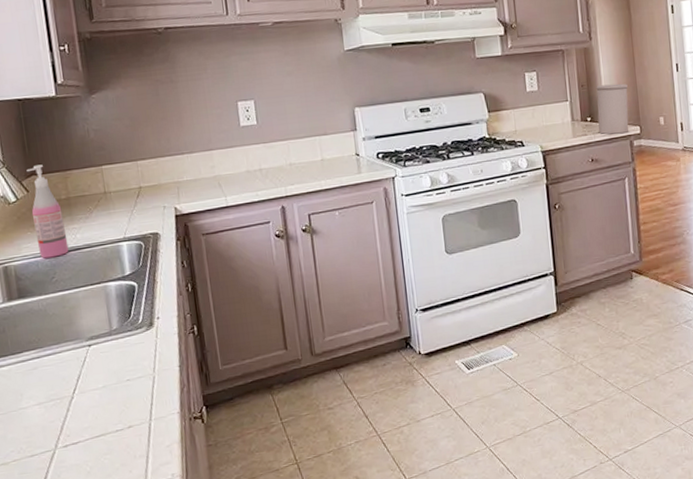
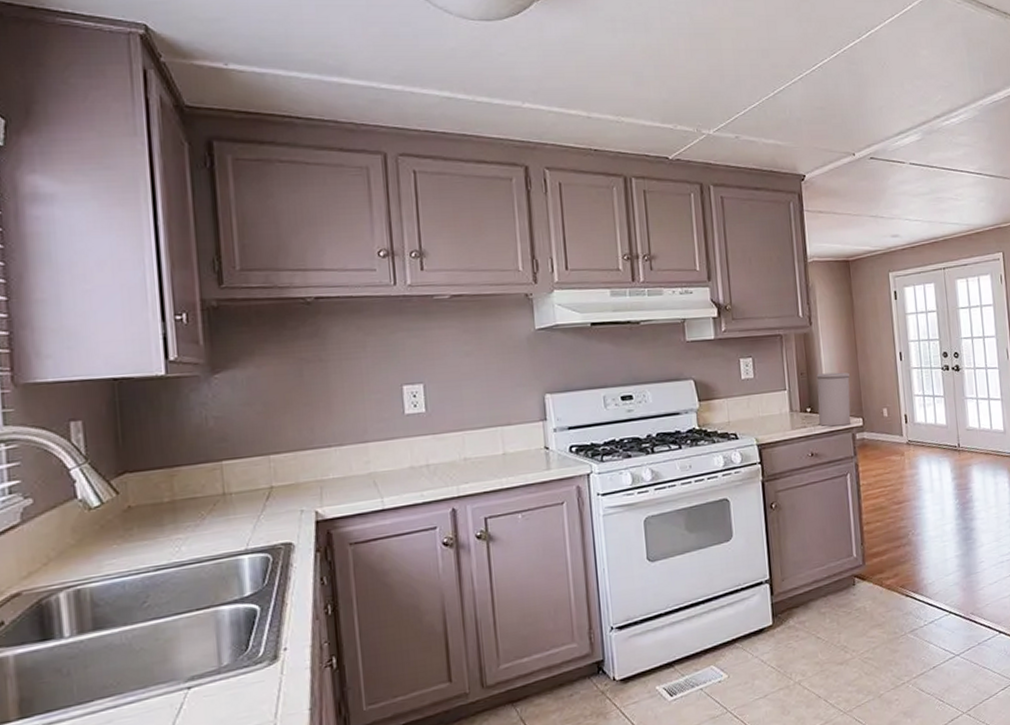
soap dispenser: present [26,164,69,259] -> none [118,459,169,578]

